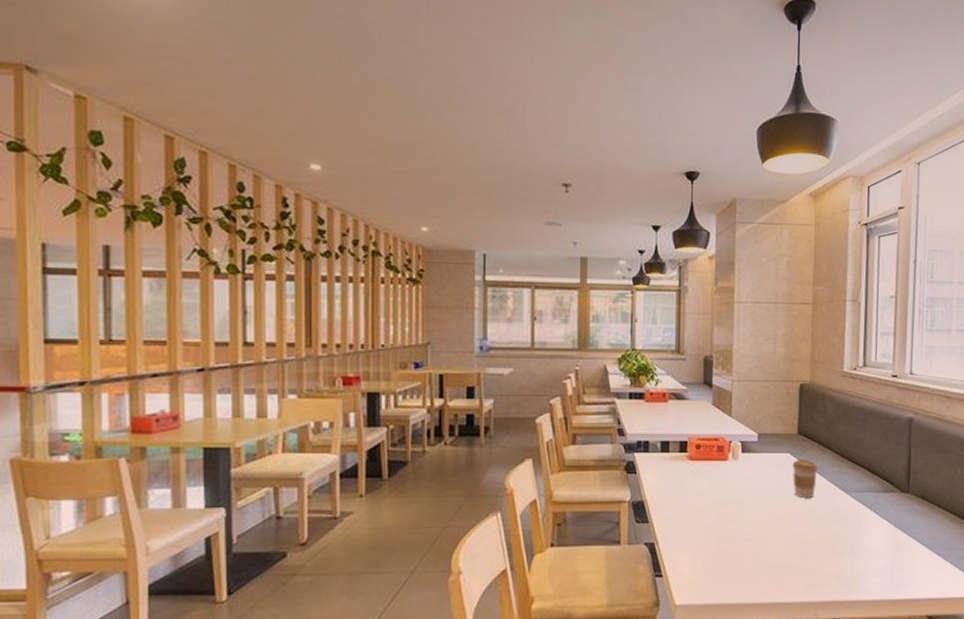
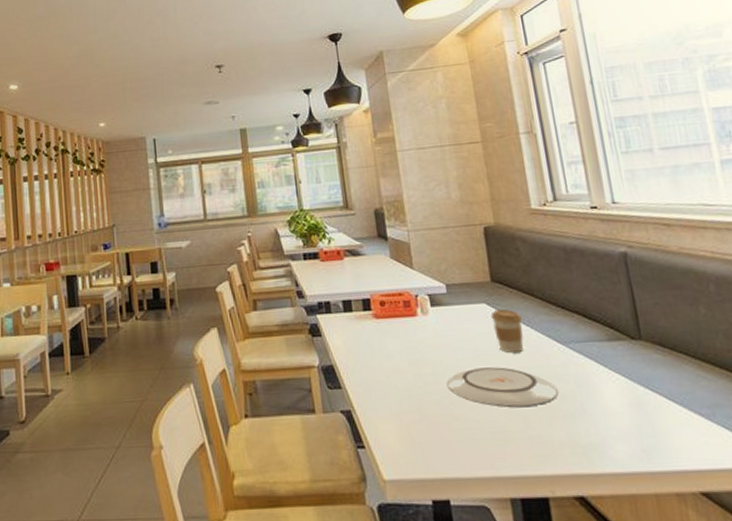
plate: none [744,510,835,544] -> present [446,367,558,407]

